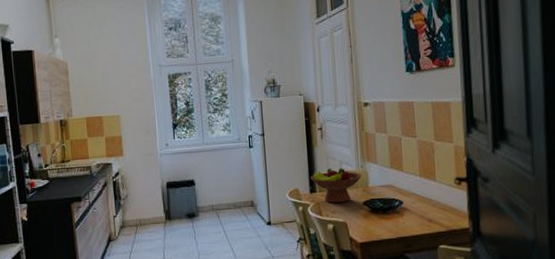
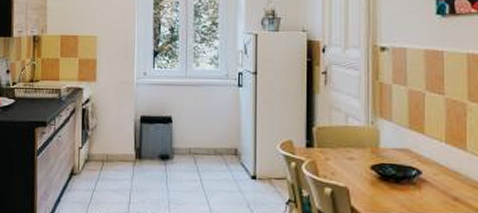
fruit bowl: present [310,167,363,203] -> none [308,121,373,163]

